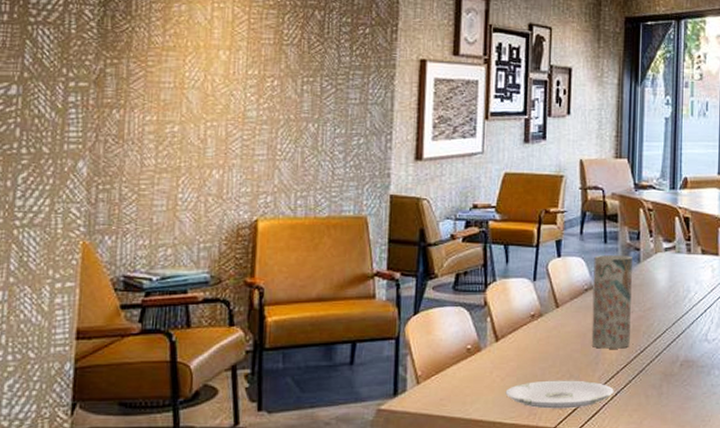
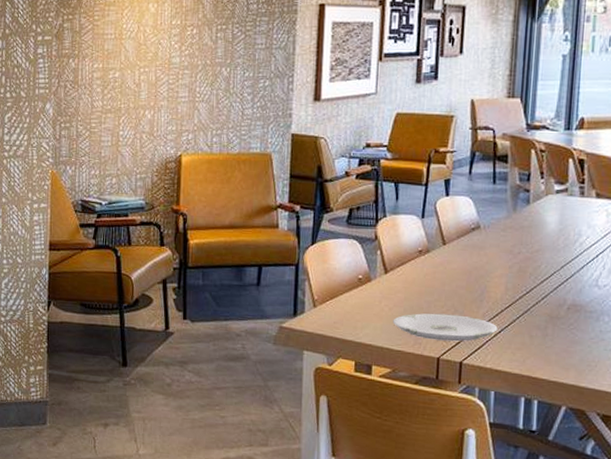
vase: present [591,255,632,349] -> none [477,195,522,288]

